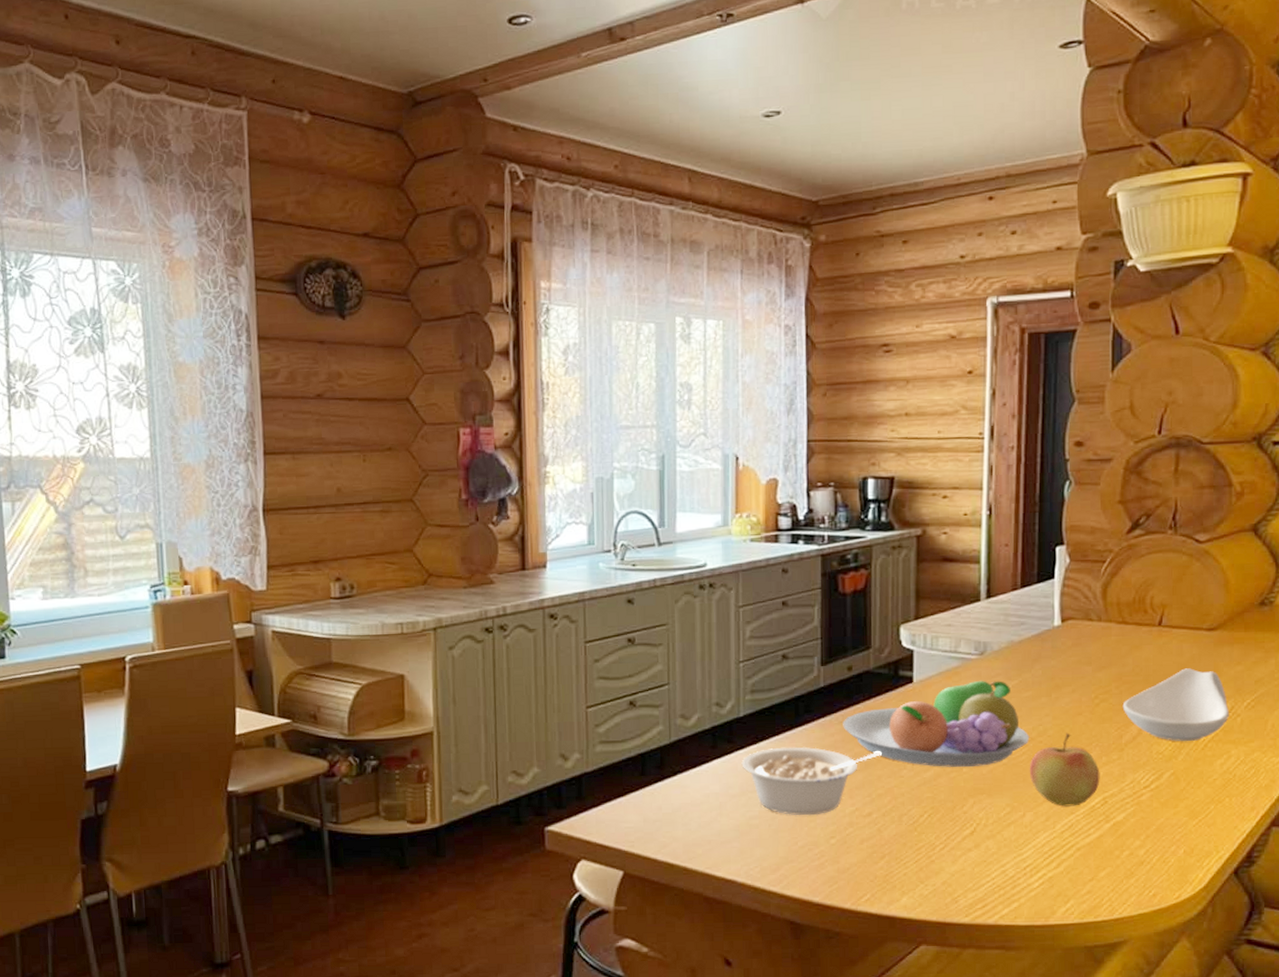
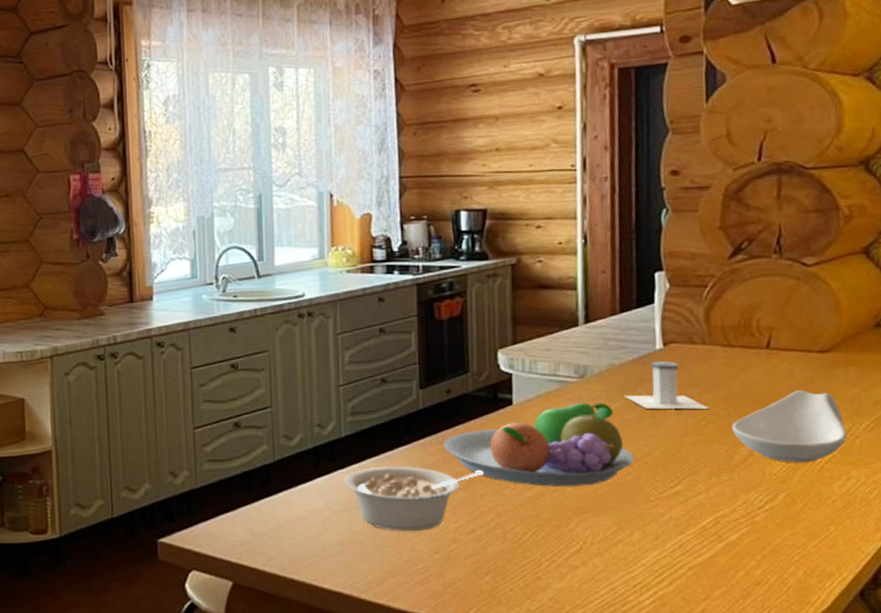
salt shaker: none [1022,638,1102,687] -> present [624,361,709,409]
apple: present [1030,732,1100,807] -> none [636,453,711,526]

